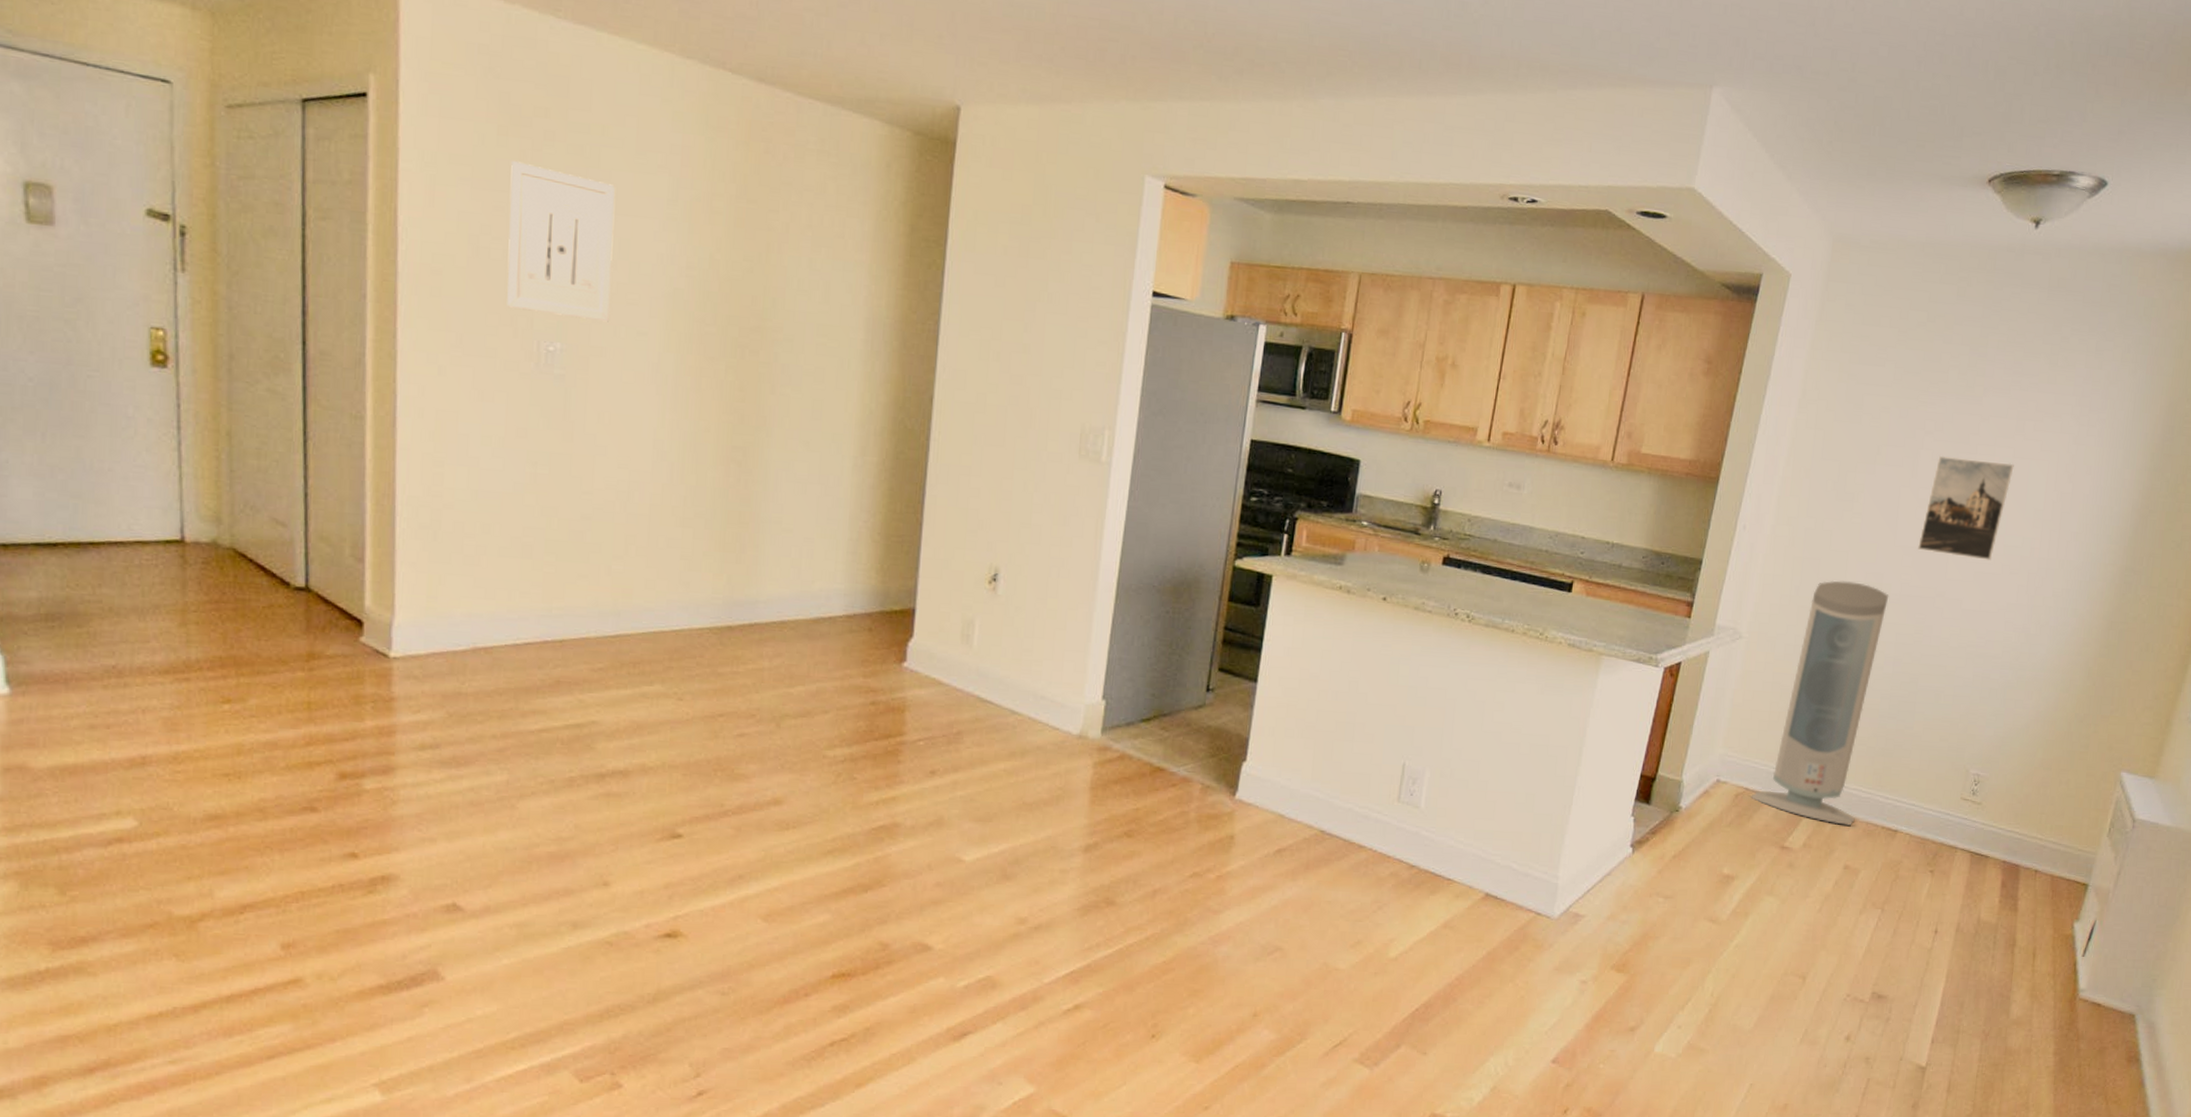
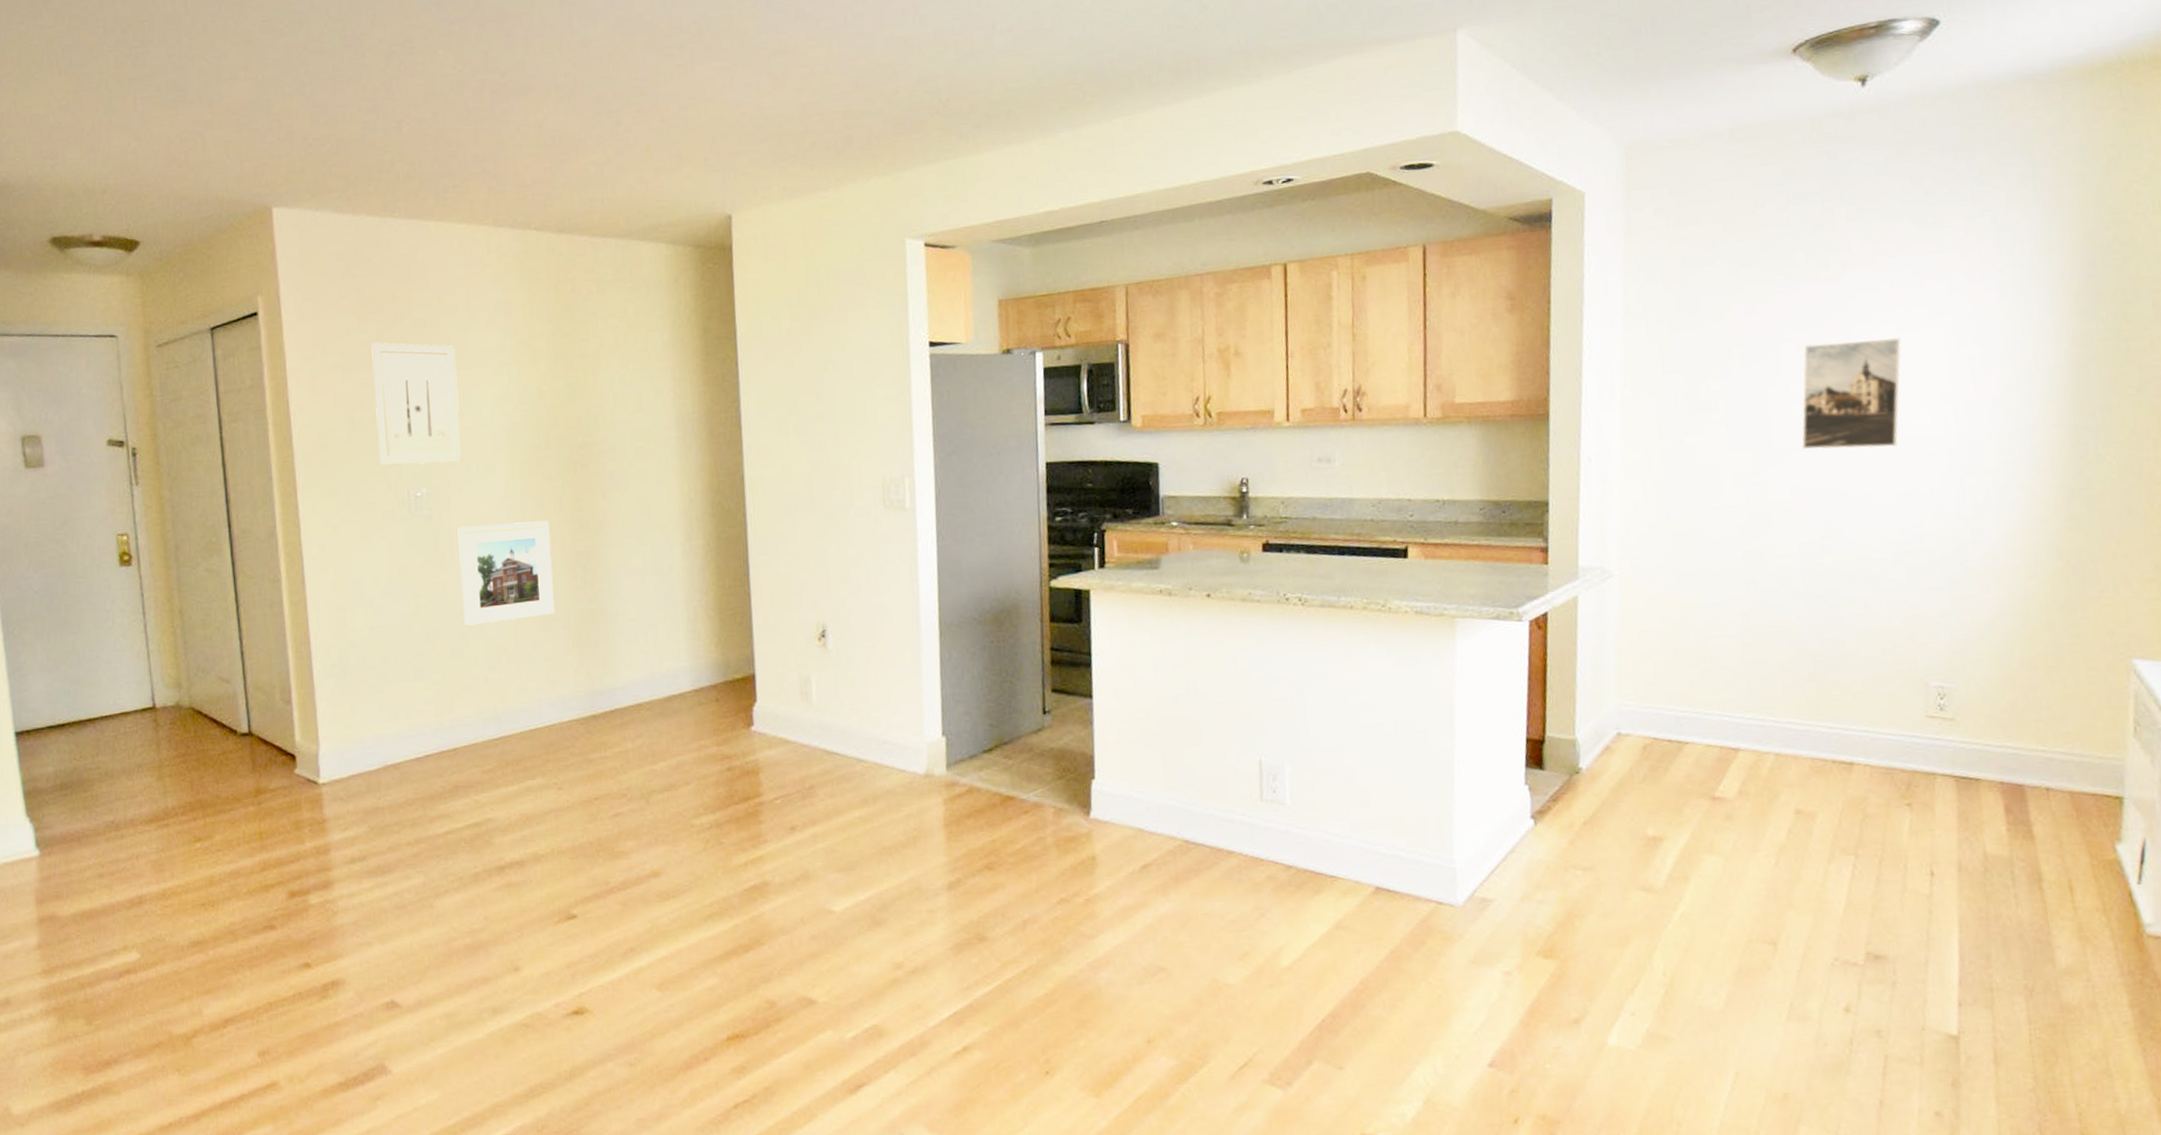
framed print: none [590,394,704,510] -> present [458,520,555,626]
air purifier: present [1751,580,1889,826] -> none [1662,496,1797,765]

